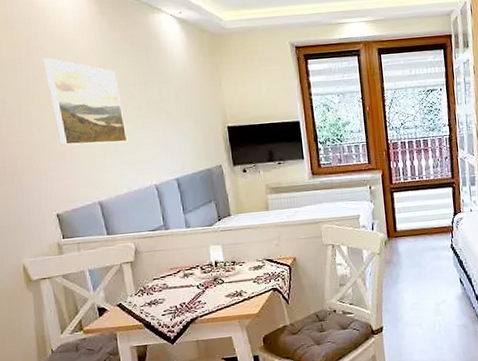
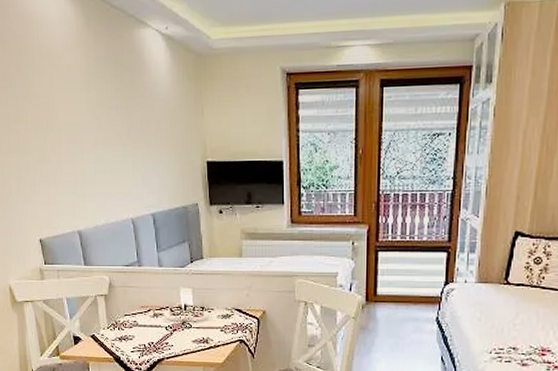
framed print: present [43,57,128,146] -> none [31,74,108,171]

